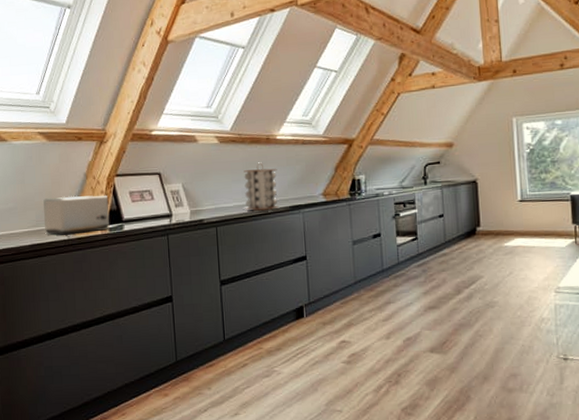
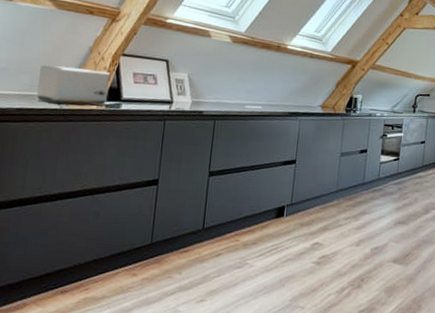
spice rack: present [244,162,279,211] -> none [245,67,283,113]

